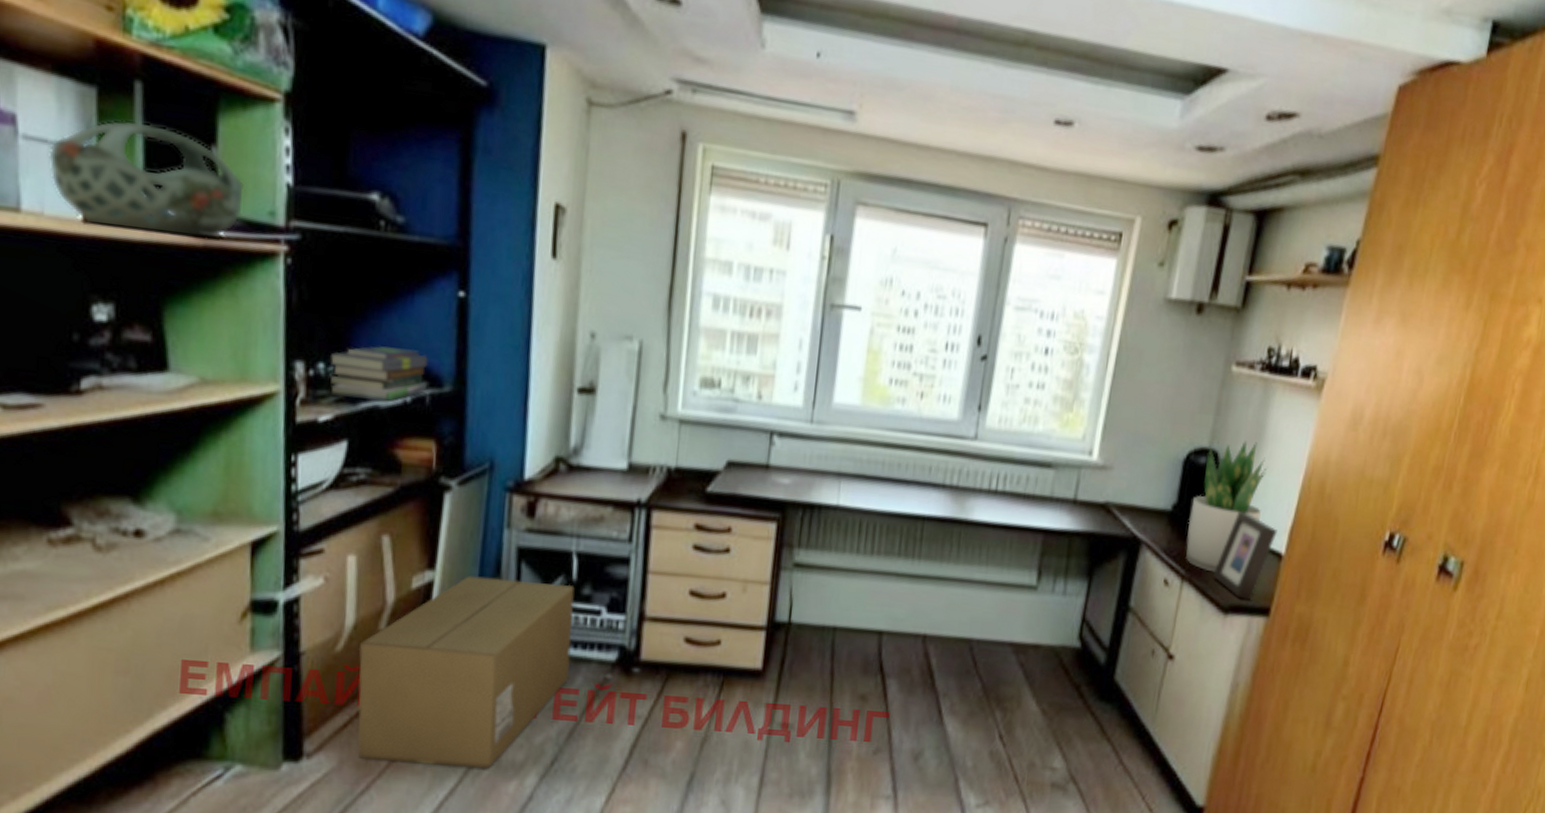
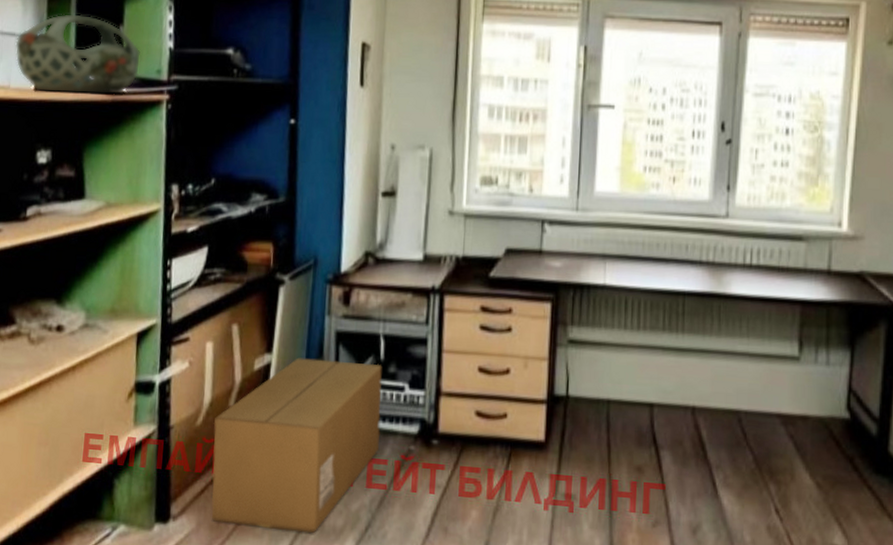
books: present [330,346,428,401] -> none [196,168,268,212]

